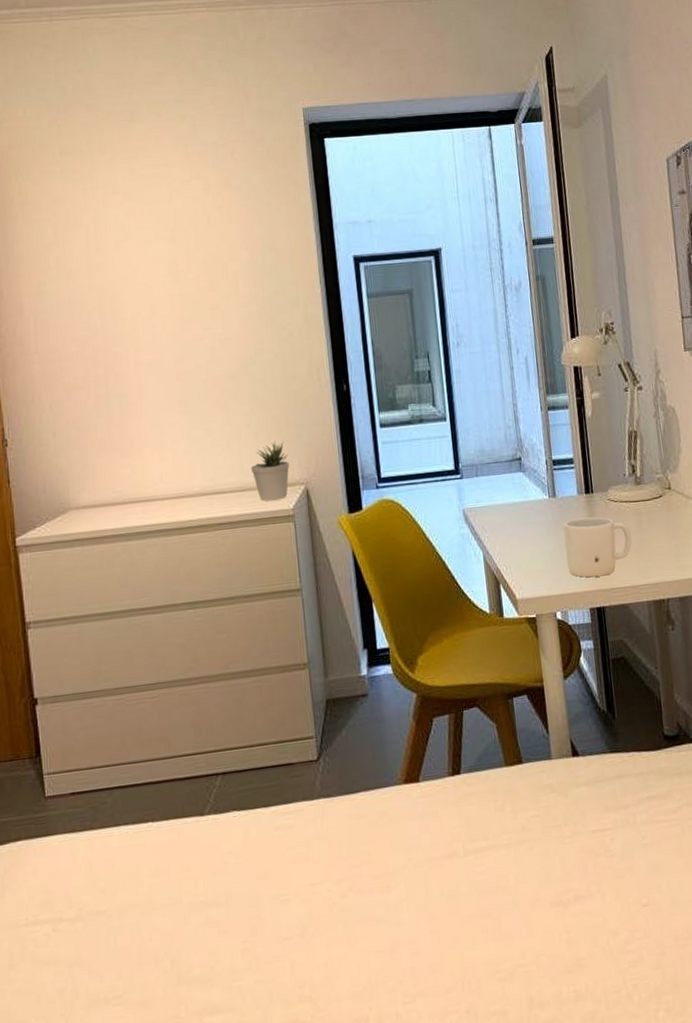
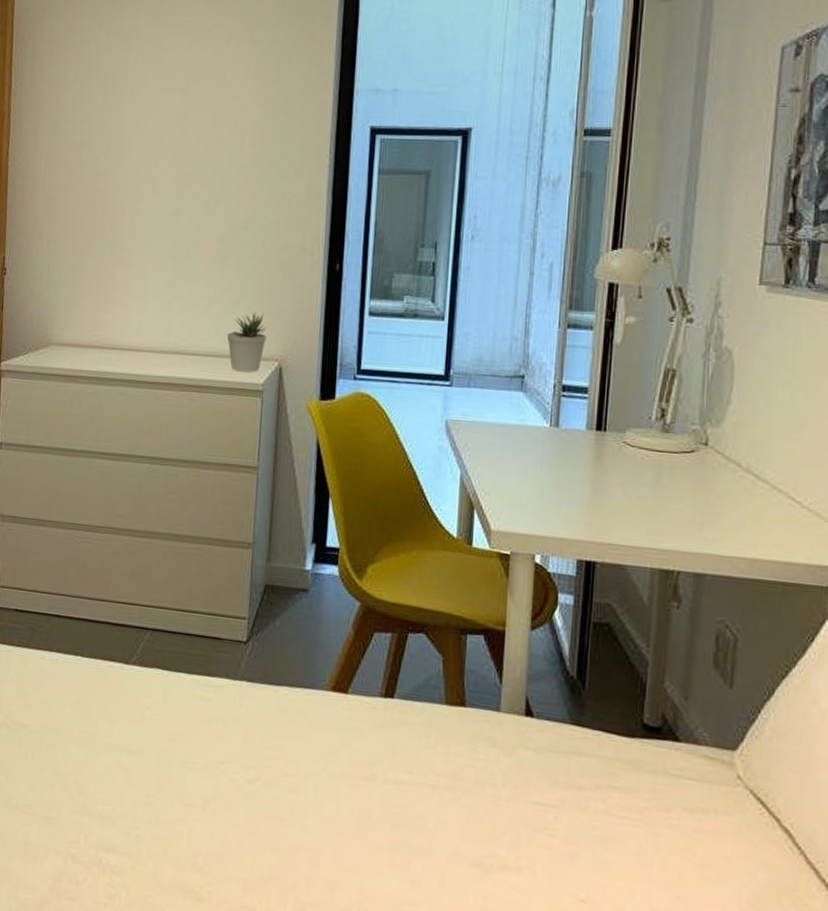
mug: present [563,516,632,578] -> none [558,455,645,528]

